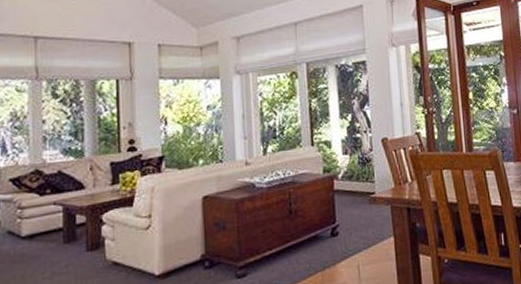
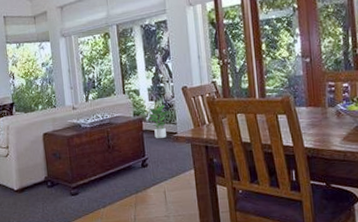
potted plant: none [338,158,369,201] -> present [146,104,171,139]

